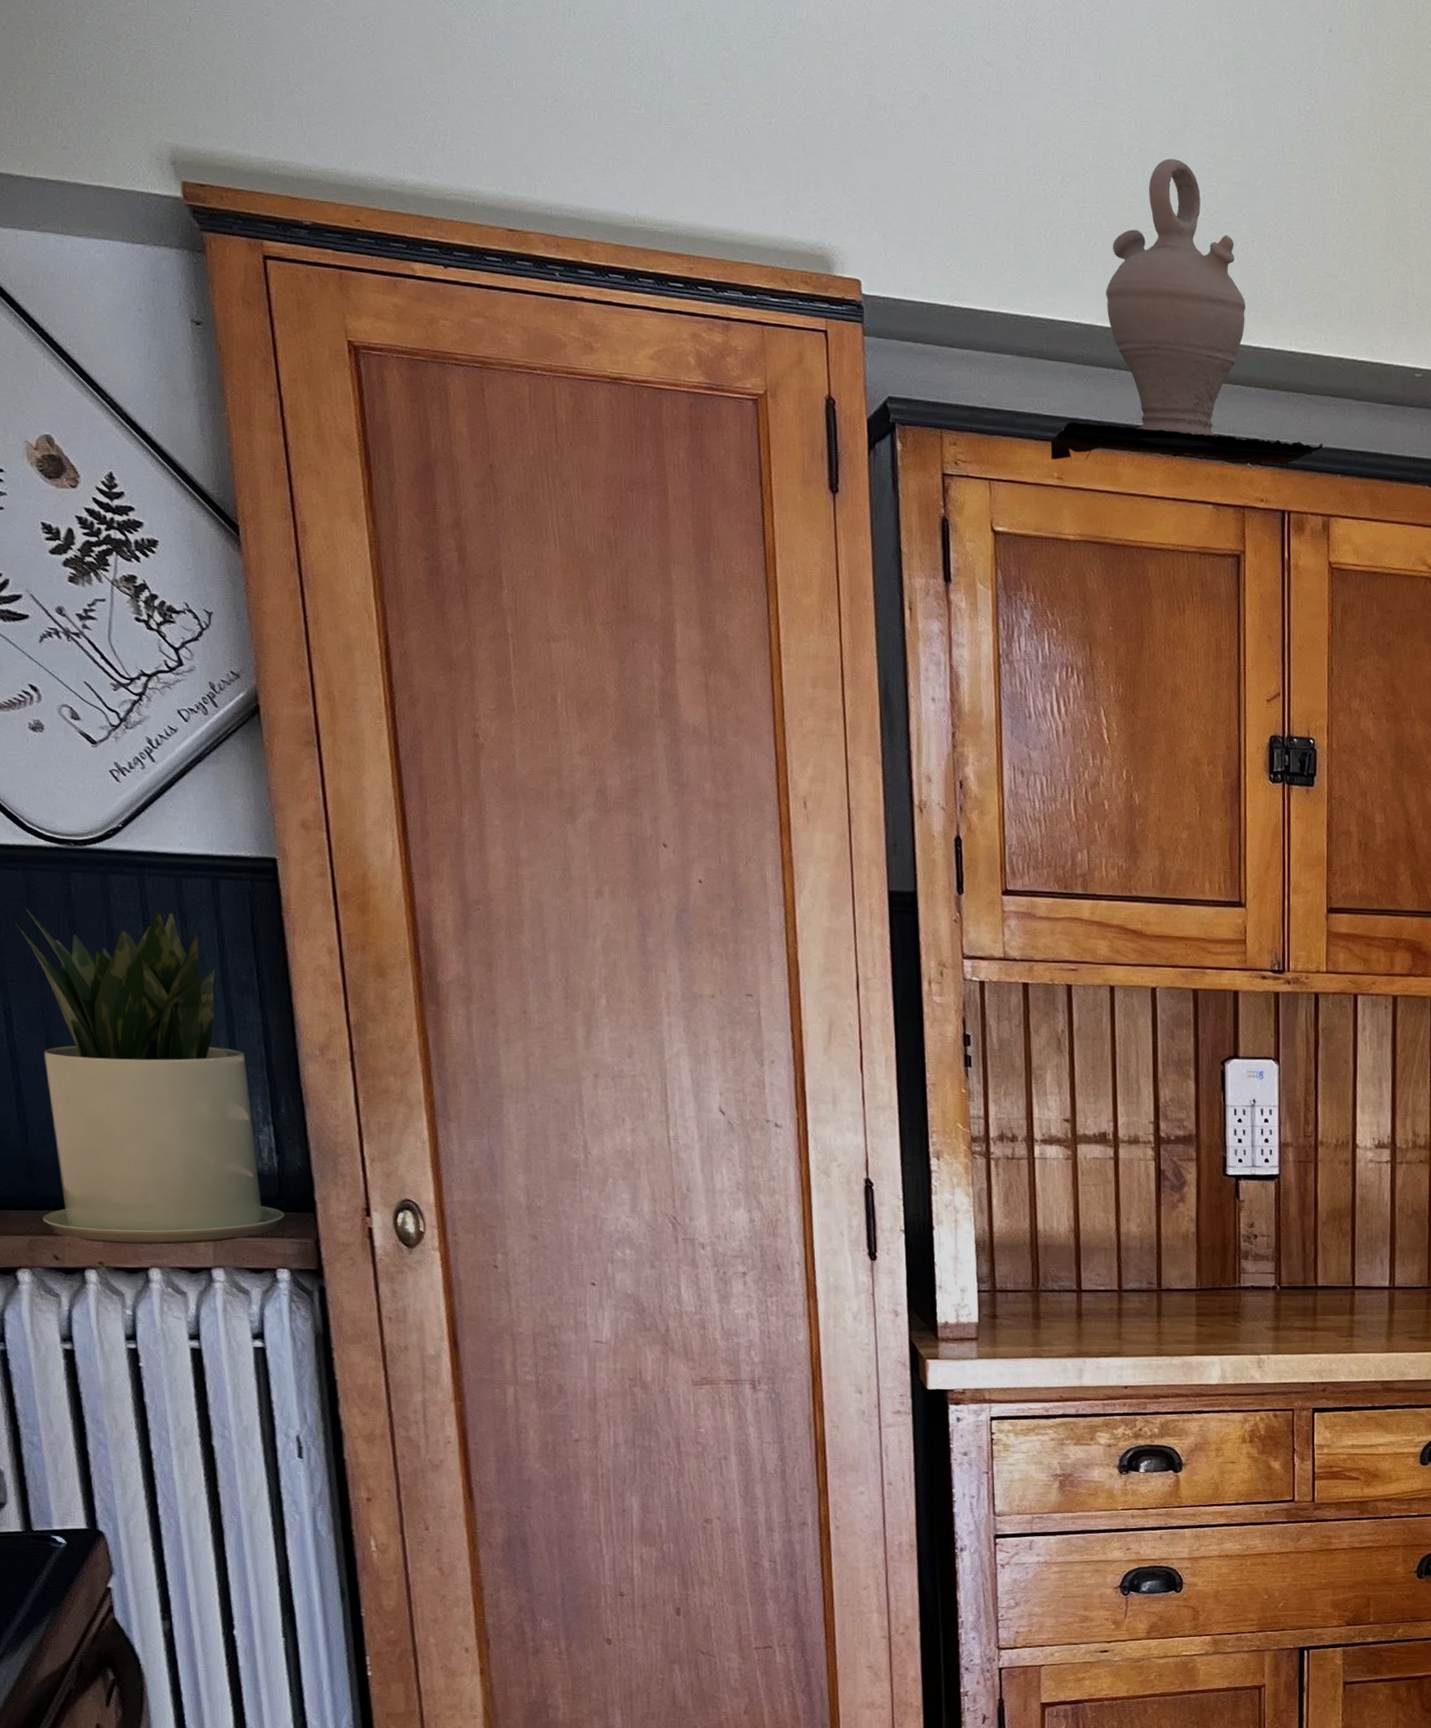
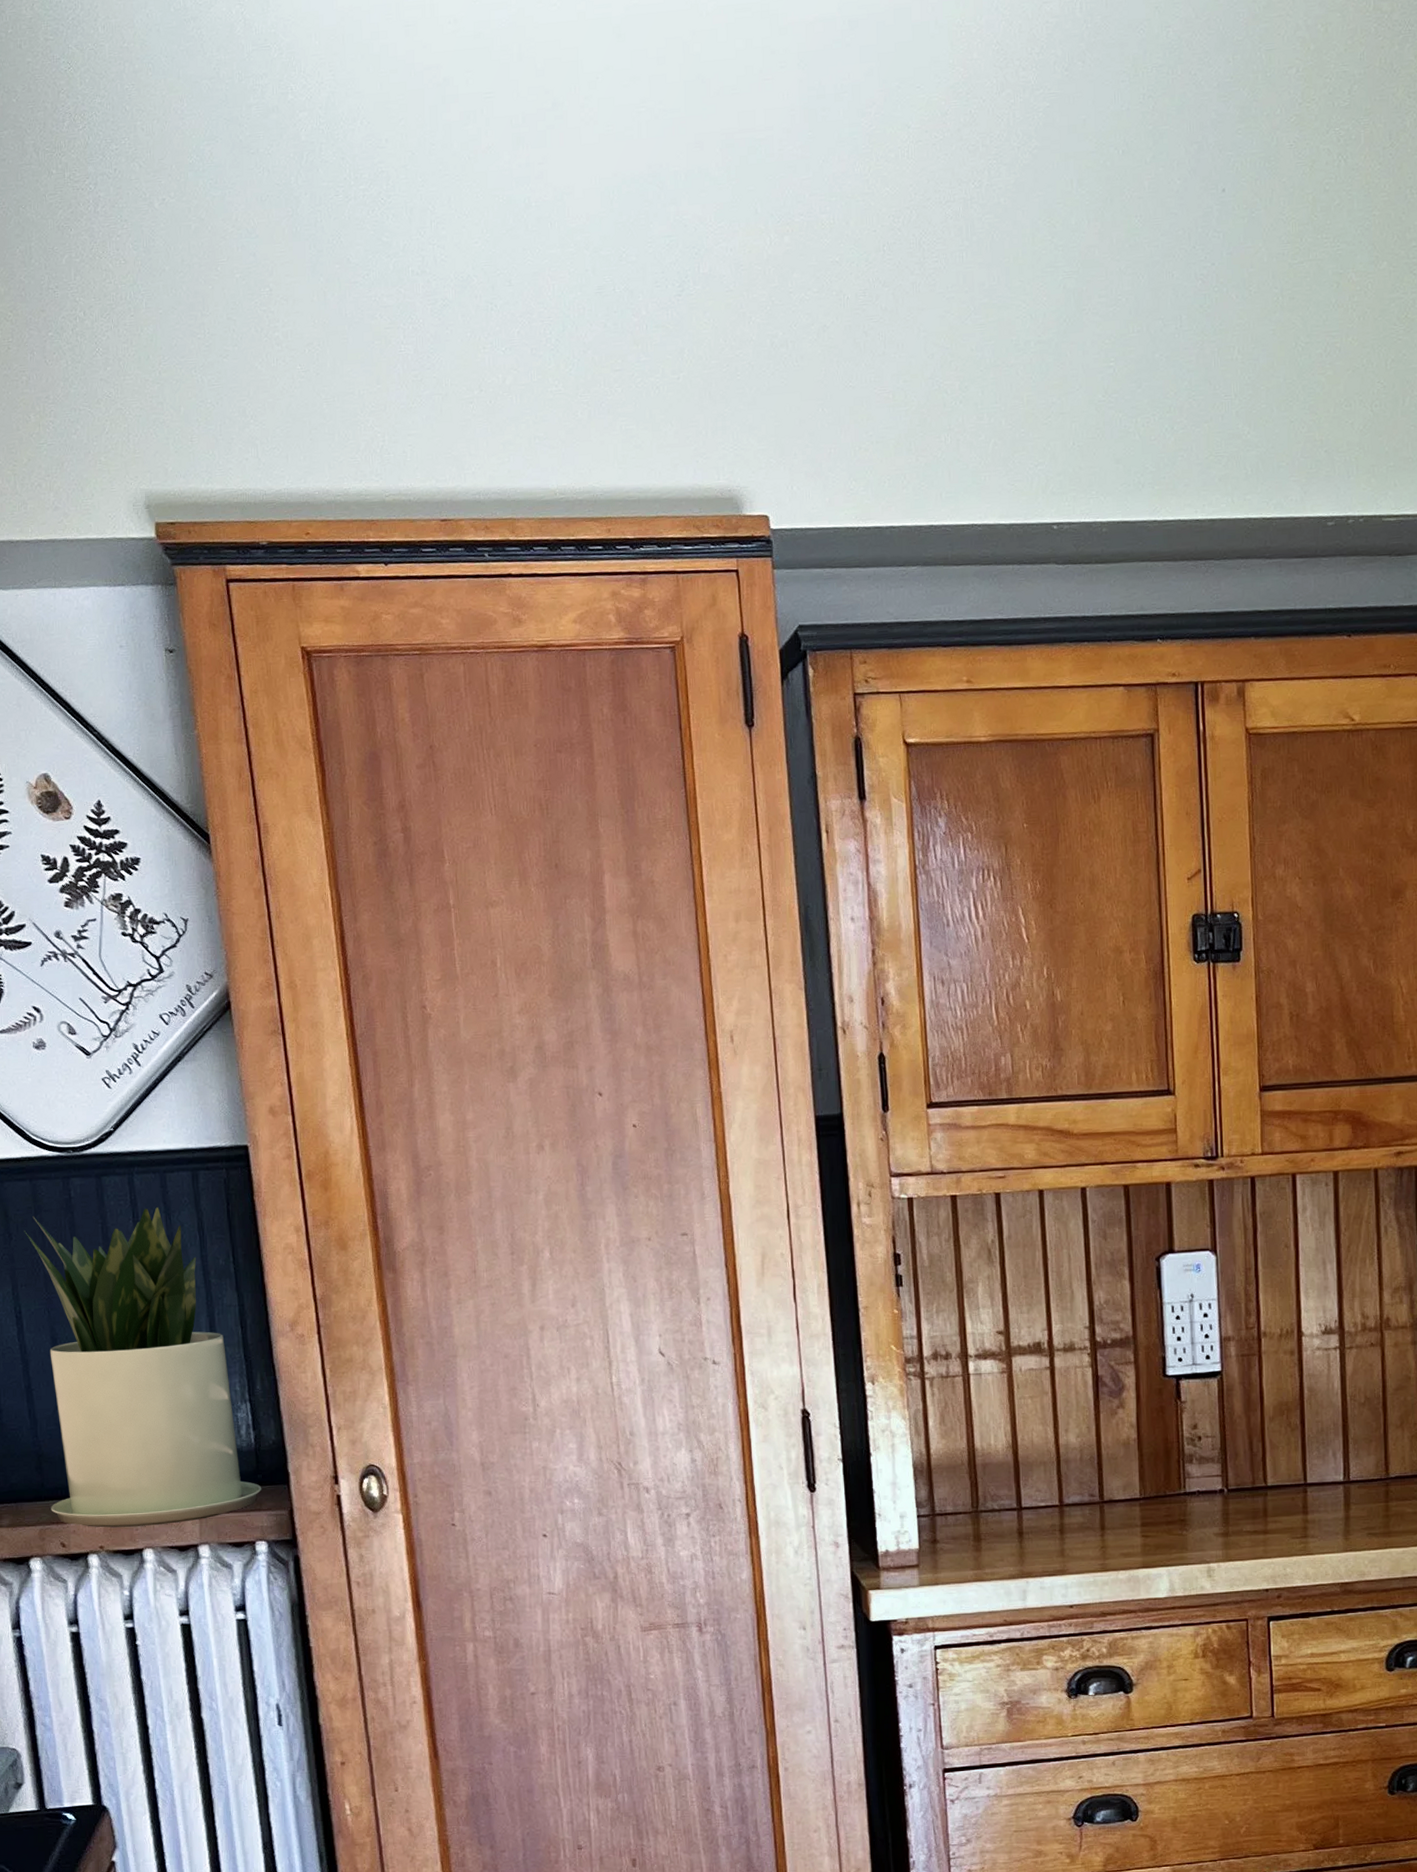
ceramic jug: present [1050,158,1327,466] -> none [958,346,1238,665]

